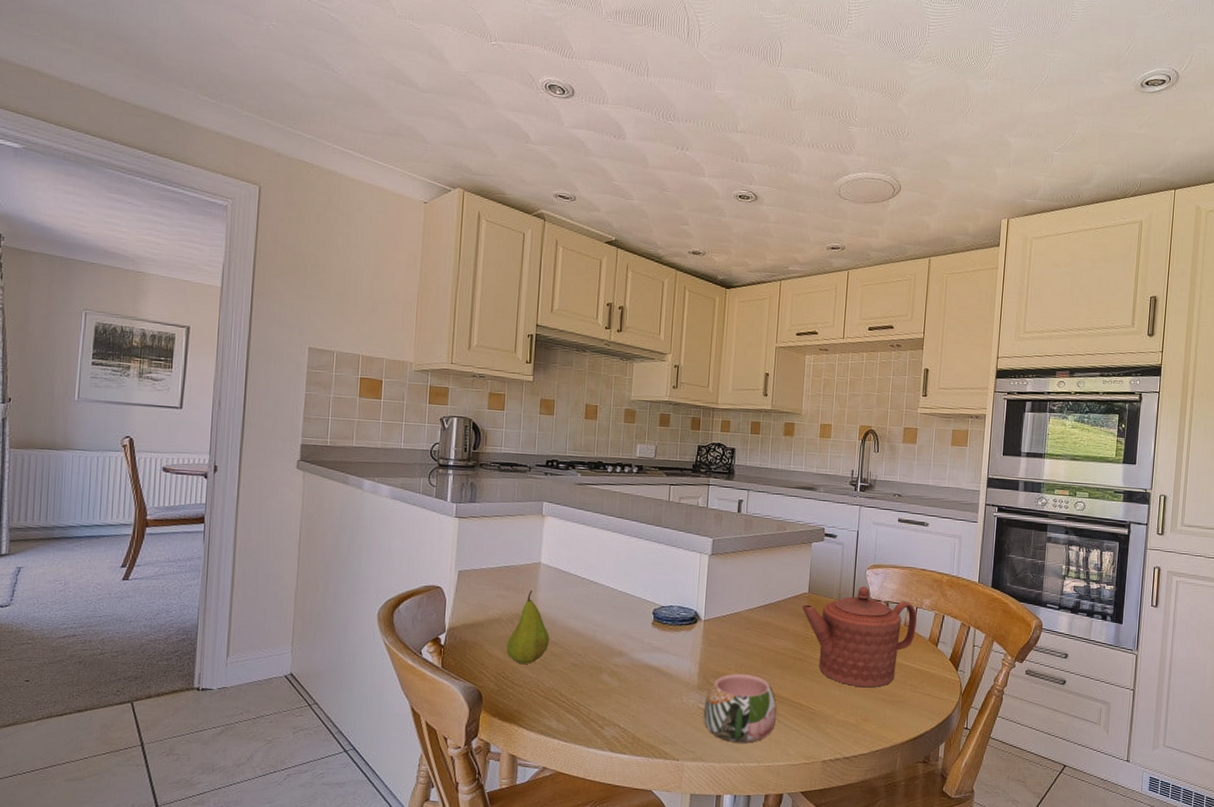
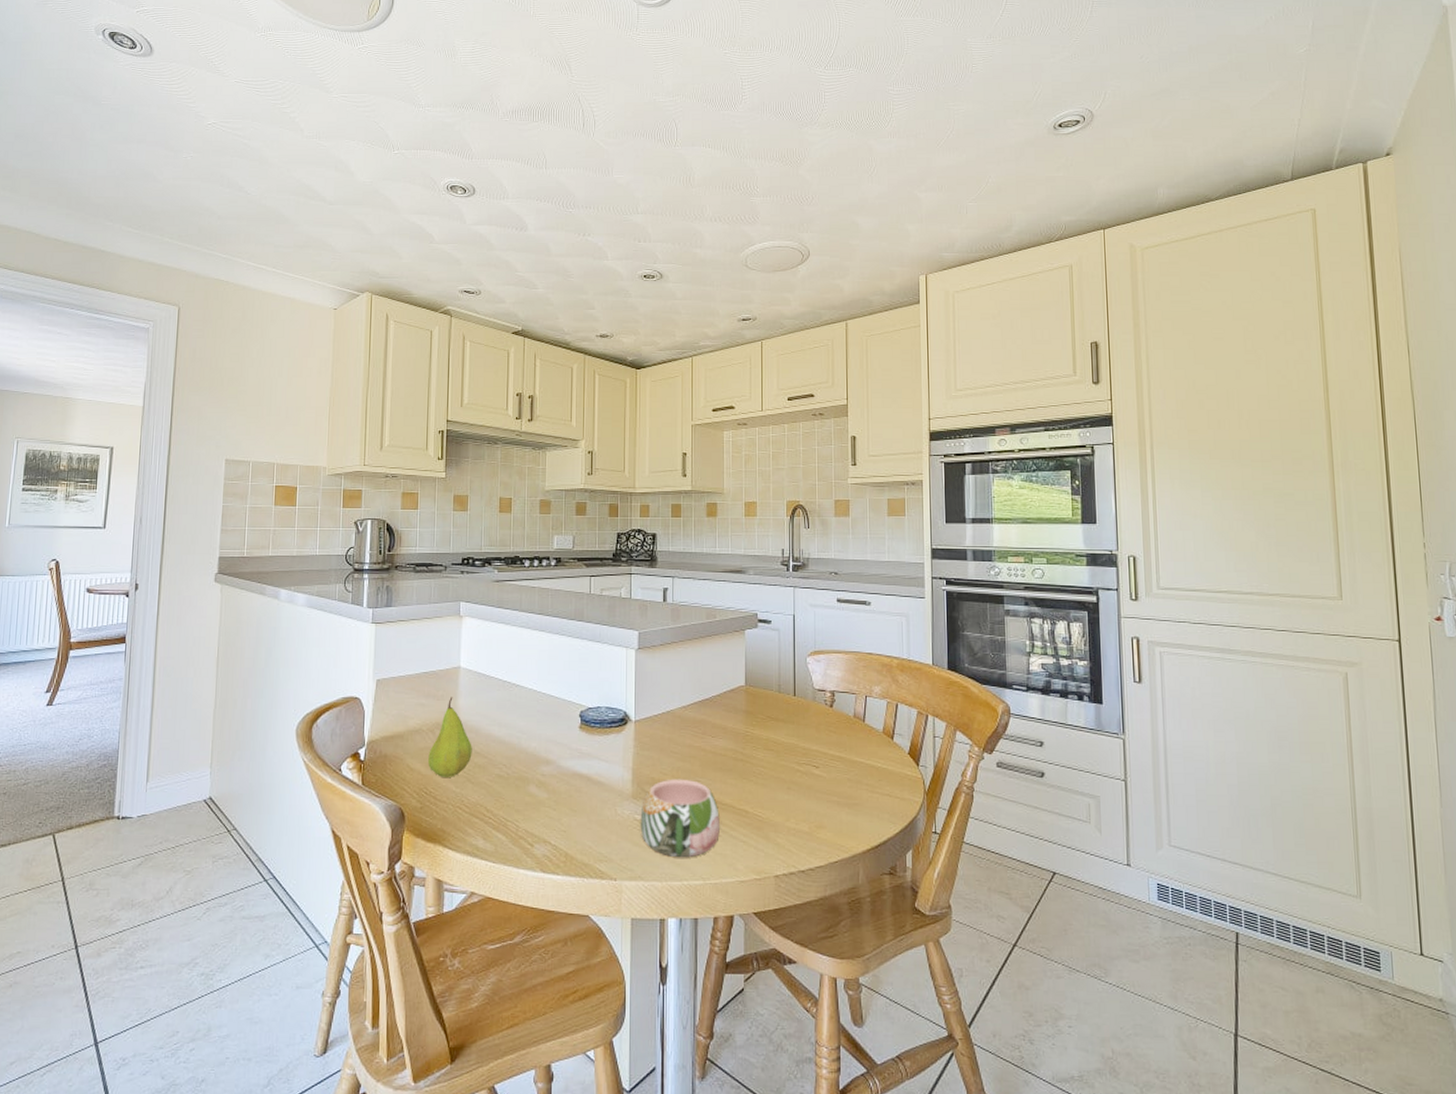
teapot: present [801,586,917,688] -> none [739,675,867,790]

